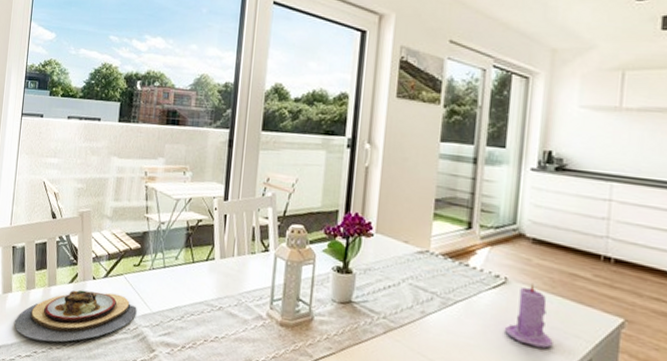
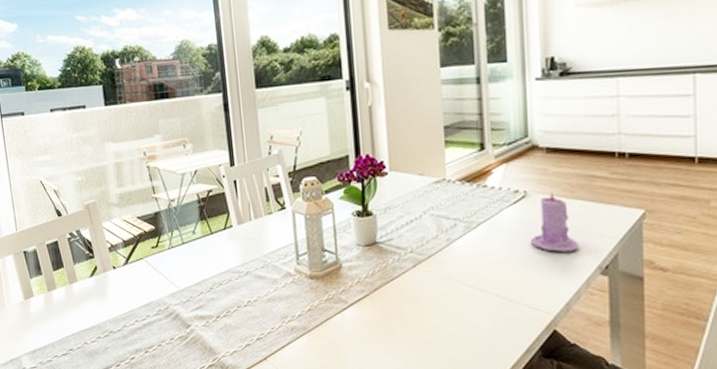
plate: present [14,289,137,342] -> none [43,278,165,338]

